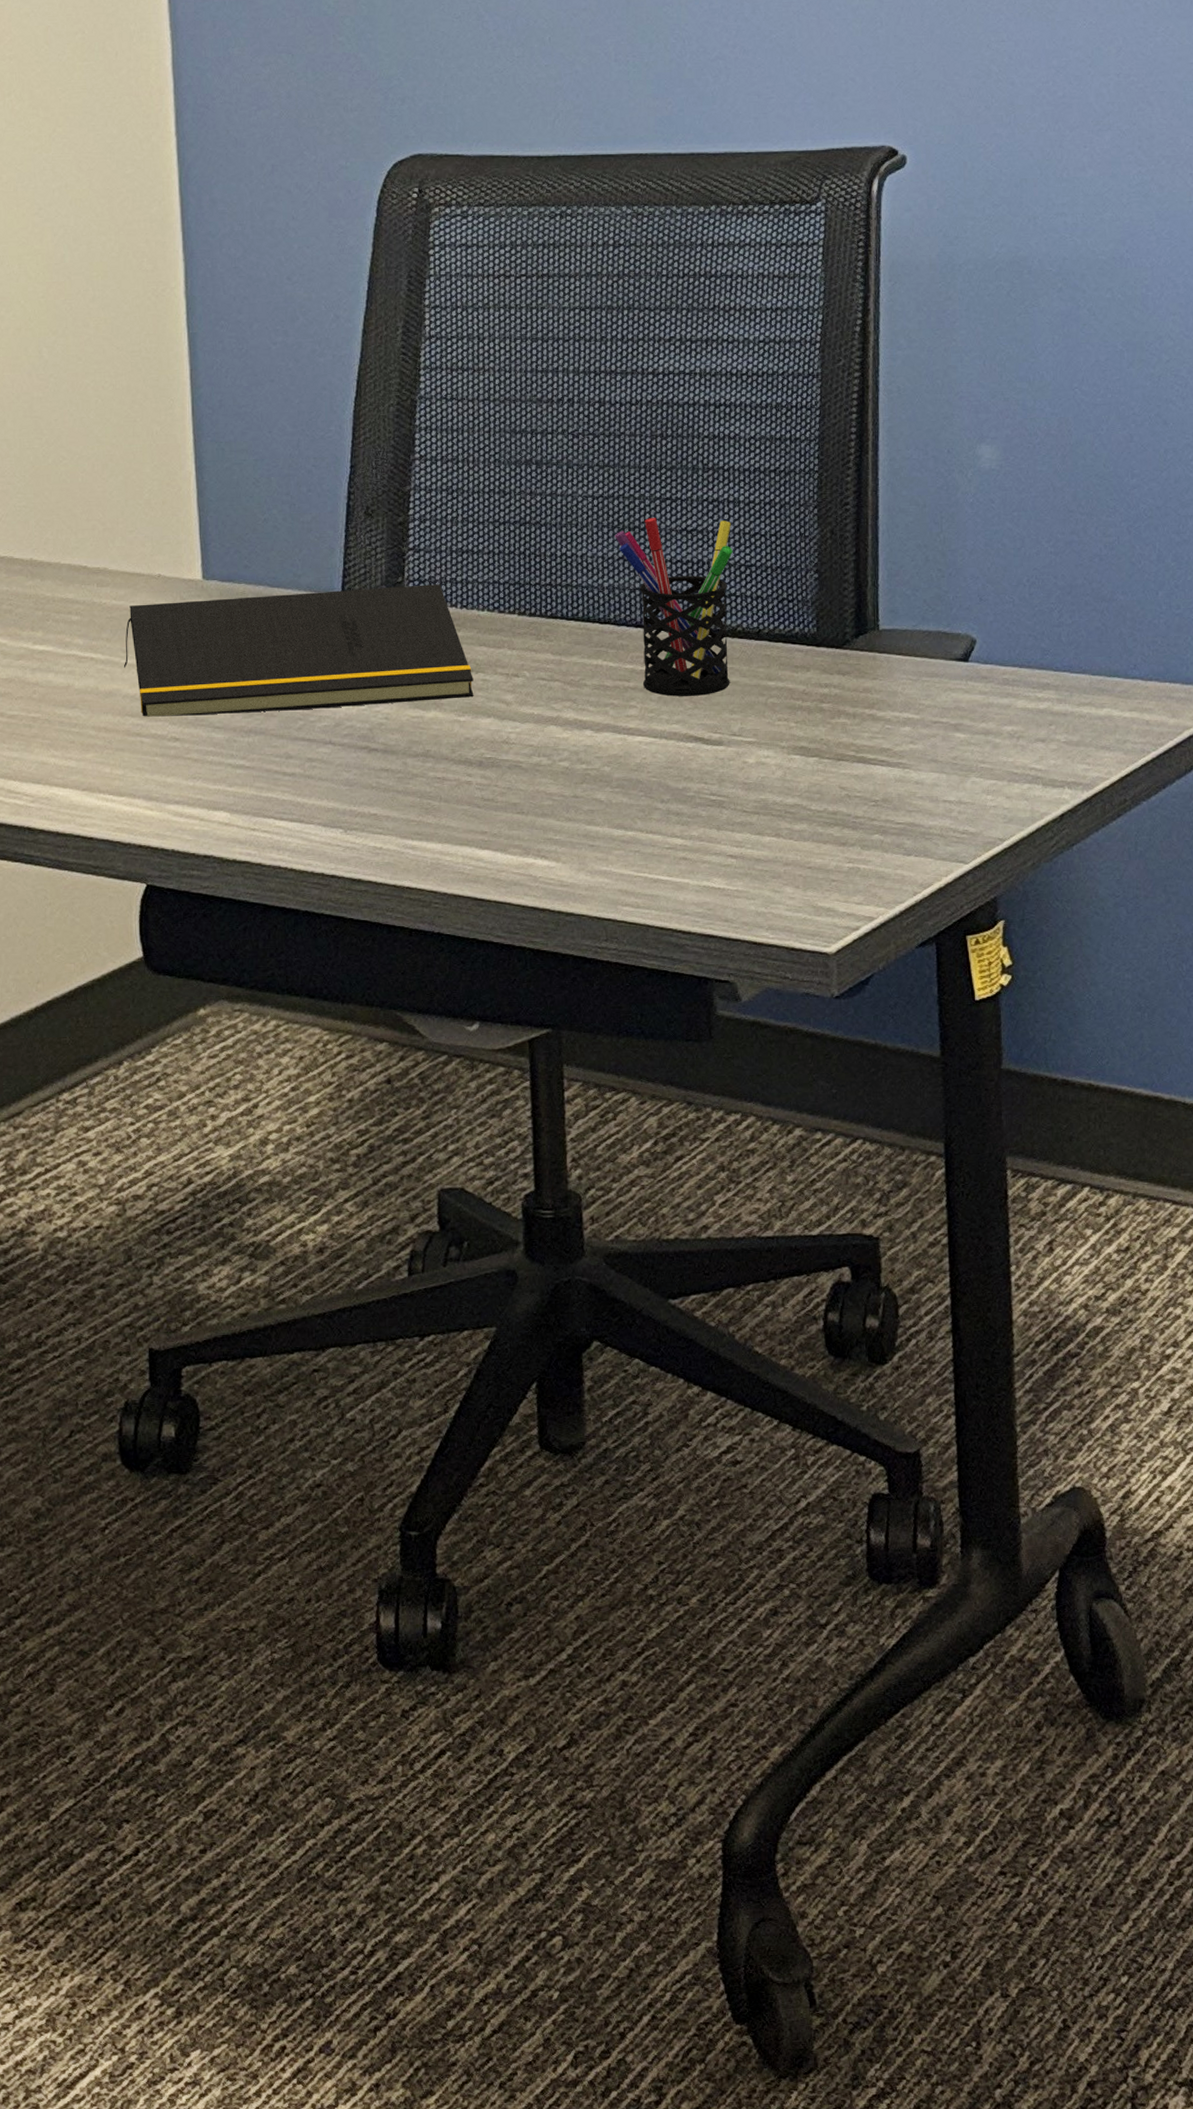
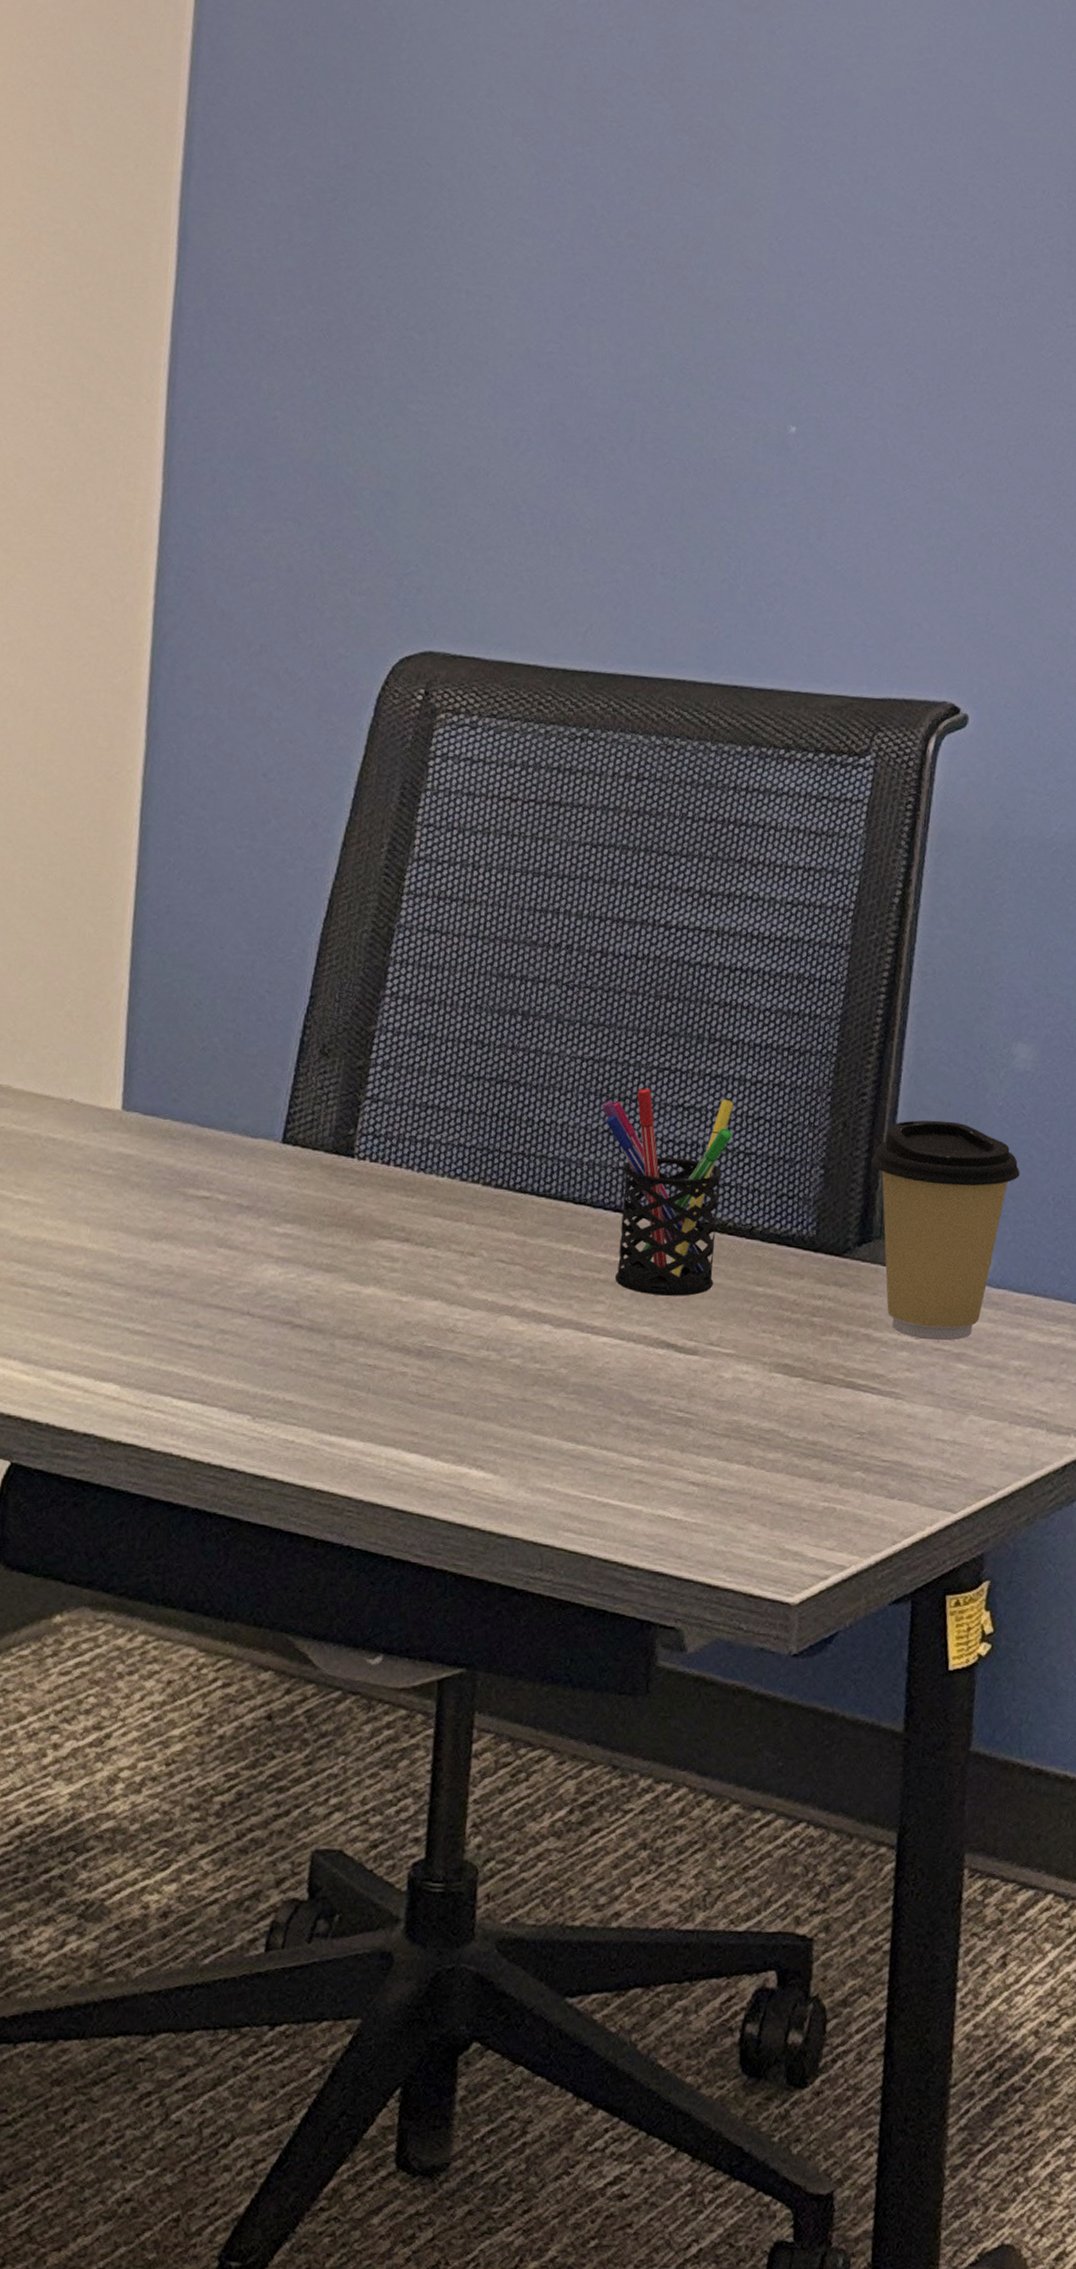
notepad: present [124,584,474,717] -> none [16,1132,423,1275]
coffee cup: none [859,520,995,715] -> present [871,1120,1020,1341]

